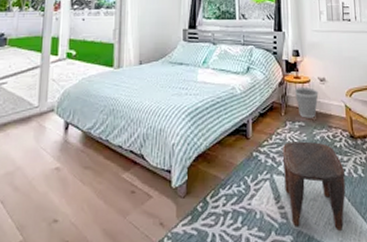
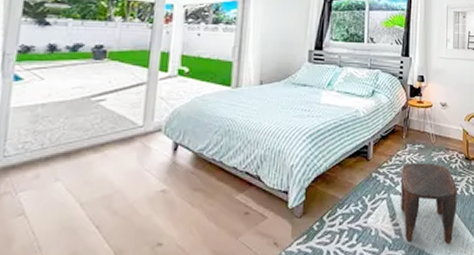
wastebasket: present [294,87,319,118] -> none [416,112,440,141]

